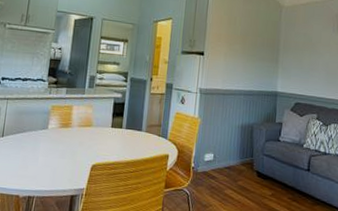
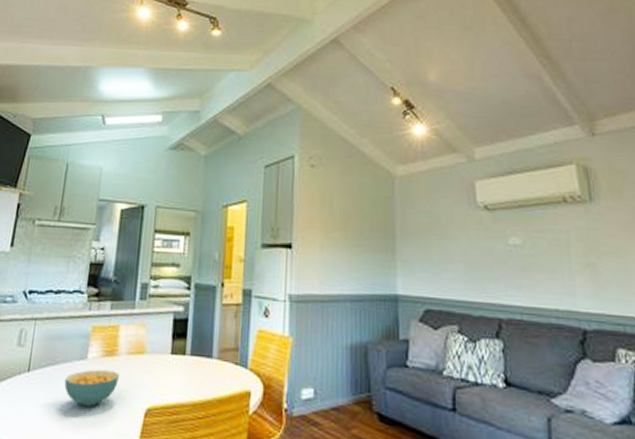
cereal bowl: none [30,136,72,163] -> present [64,369,119,407]

